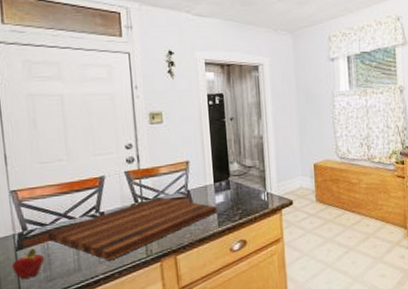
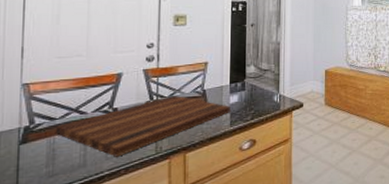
fruit: present [12,248,45,280] -> none [12,142,49,175]

